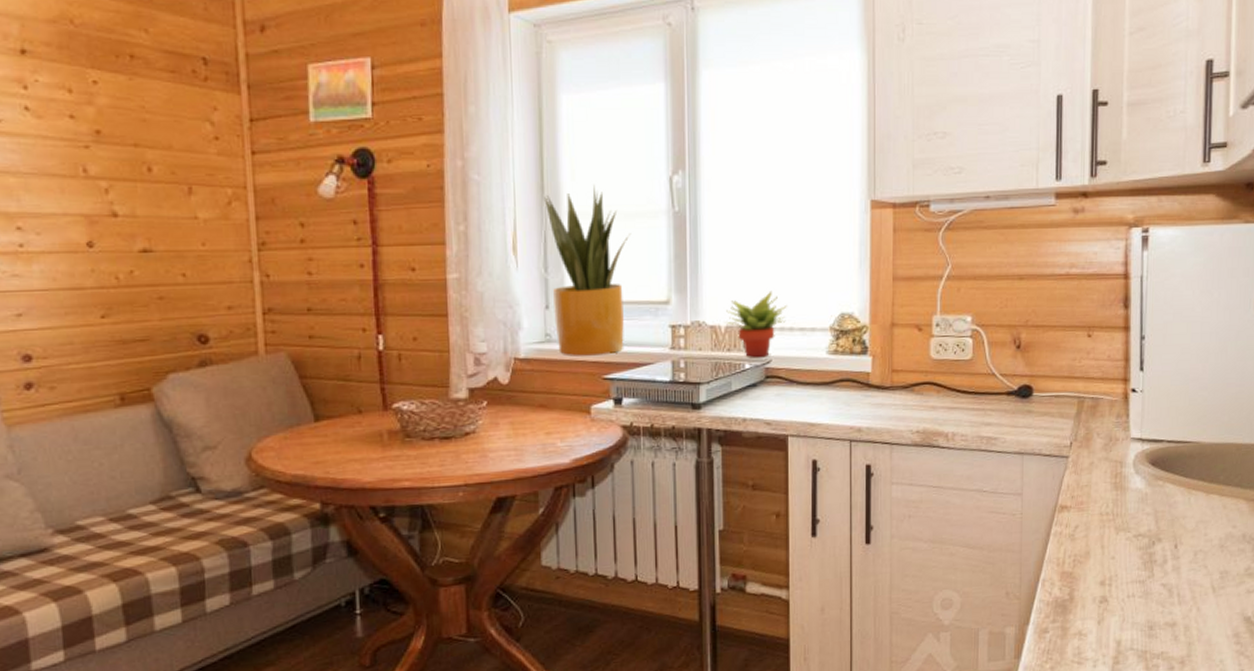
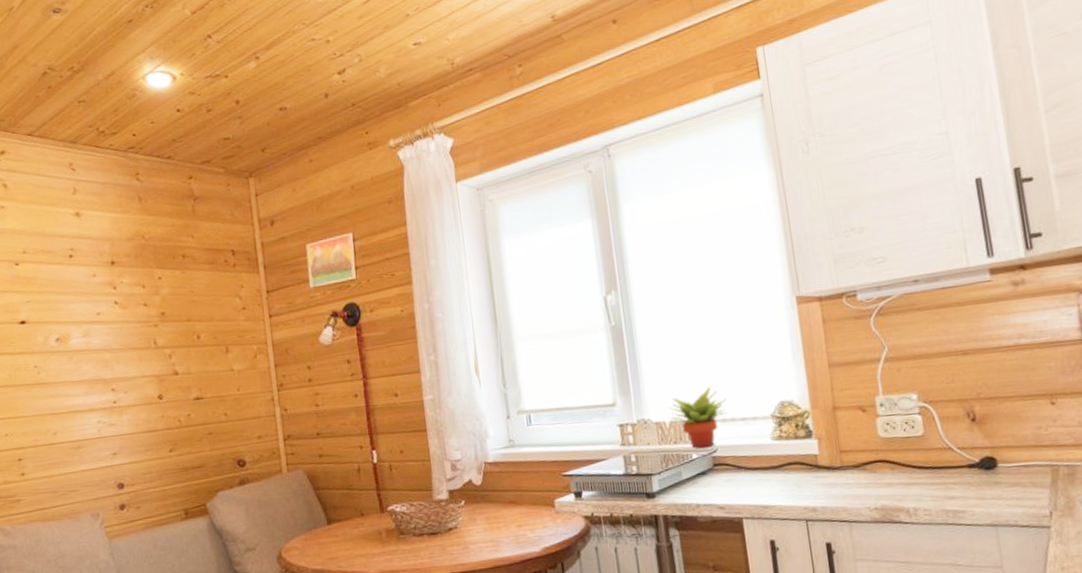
planter: present [544,184,632,357] -> none [498,310,579,458]

